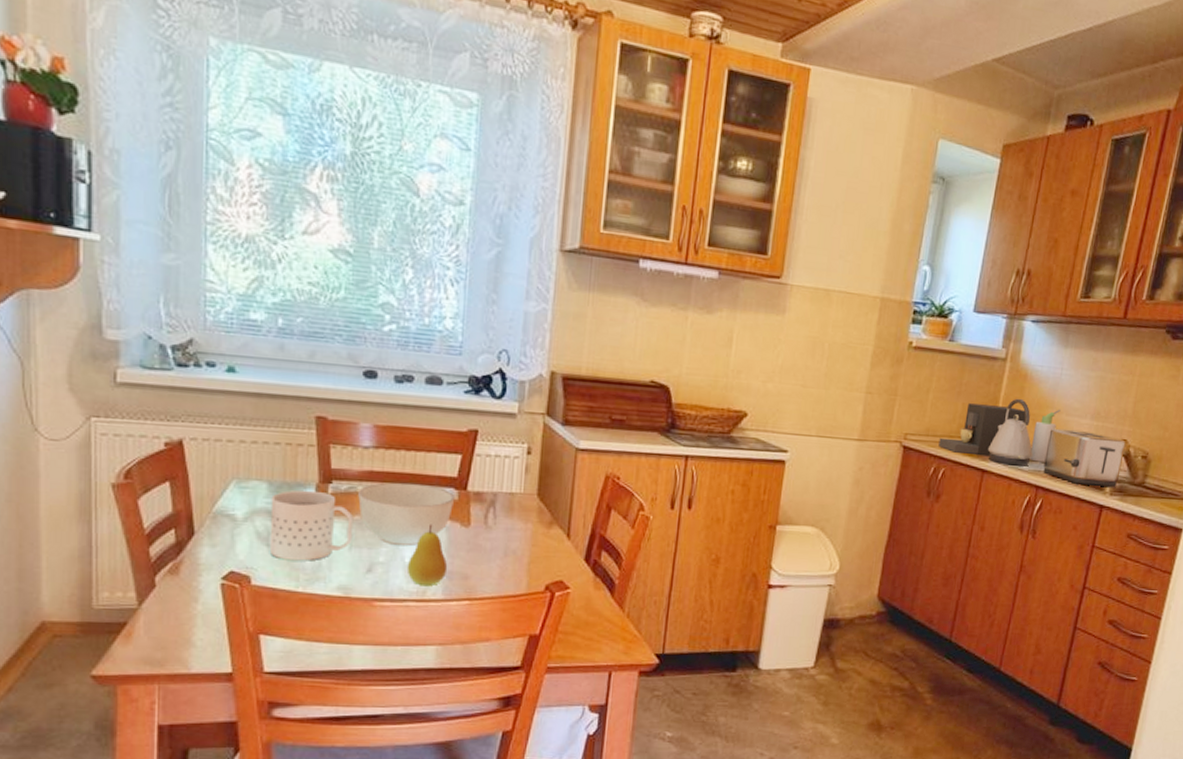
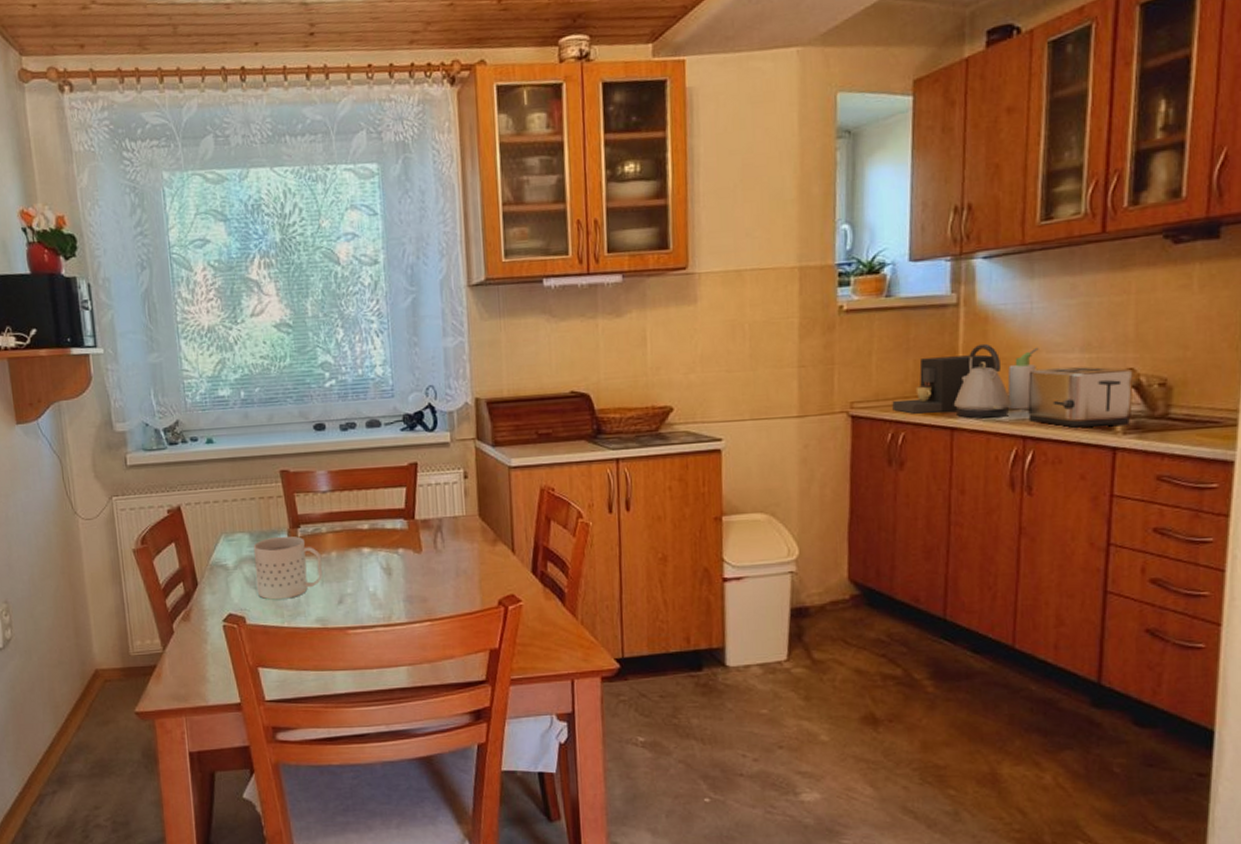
bowl: present [358,482,455,547] -> none [323,518,406,577]
fruit: present [406,524,448,585] -> none [371,554,408,611]

